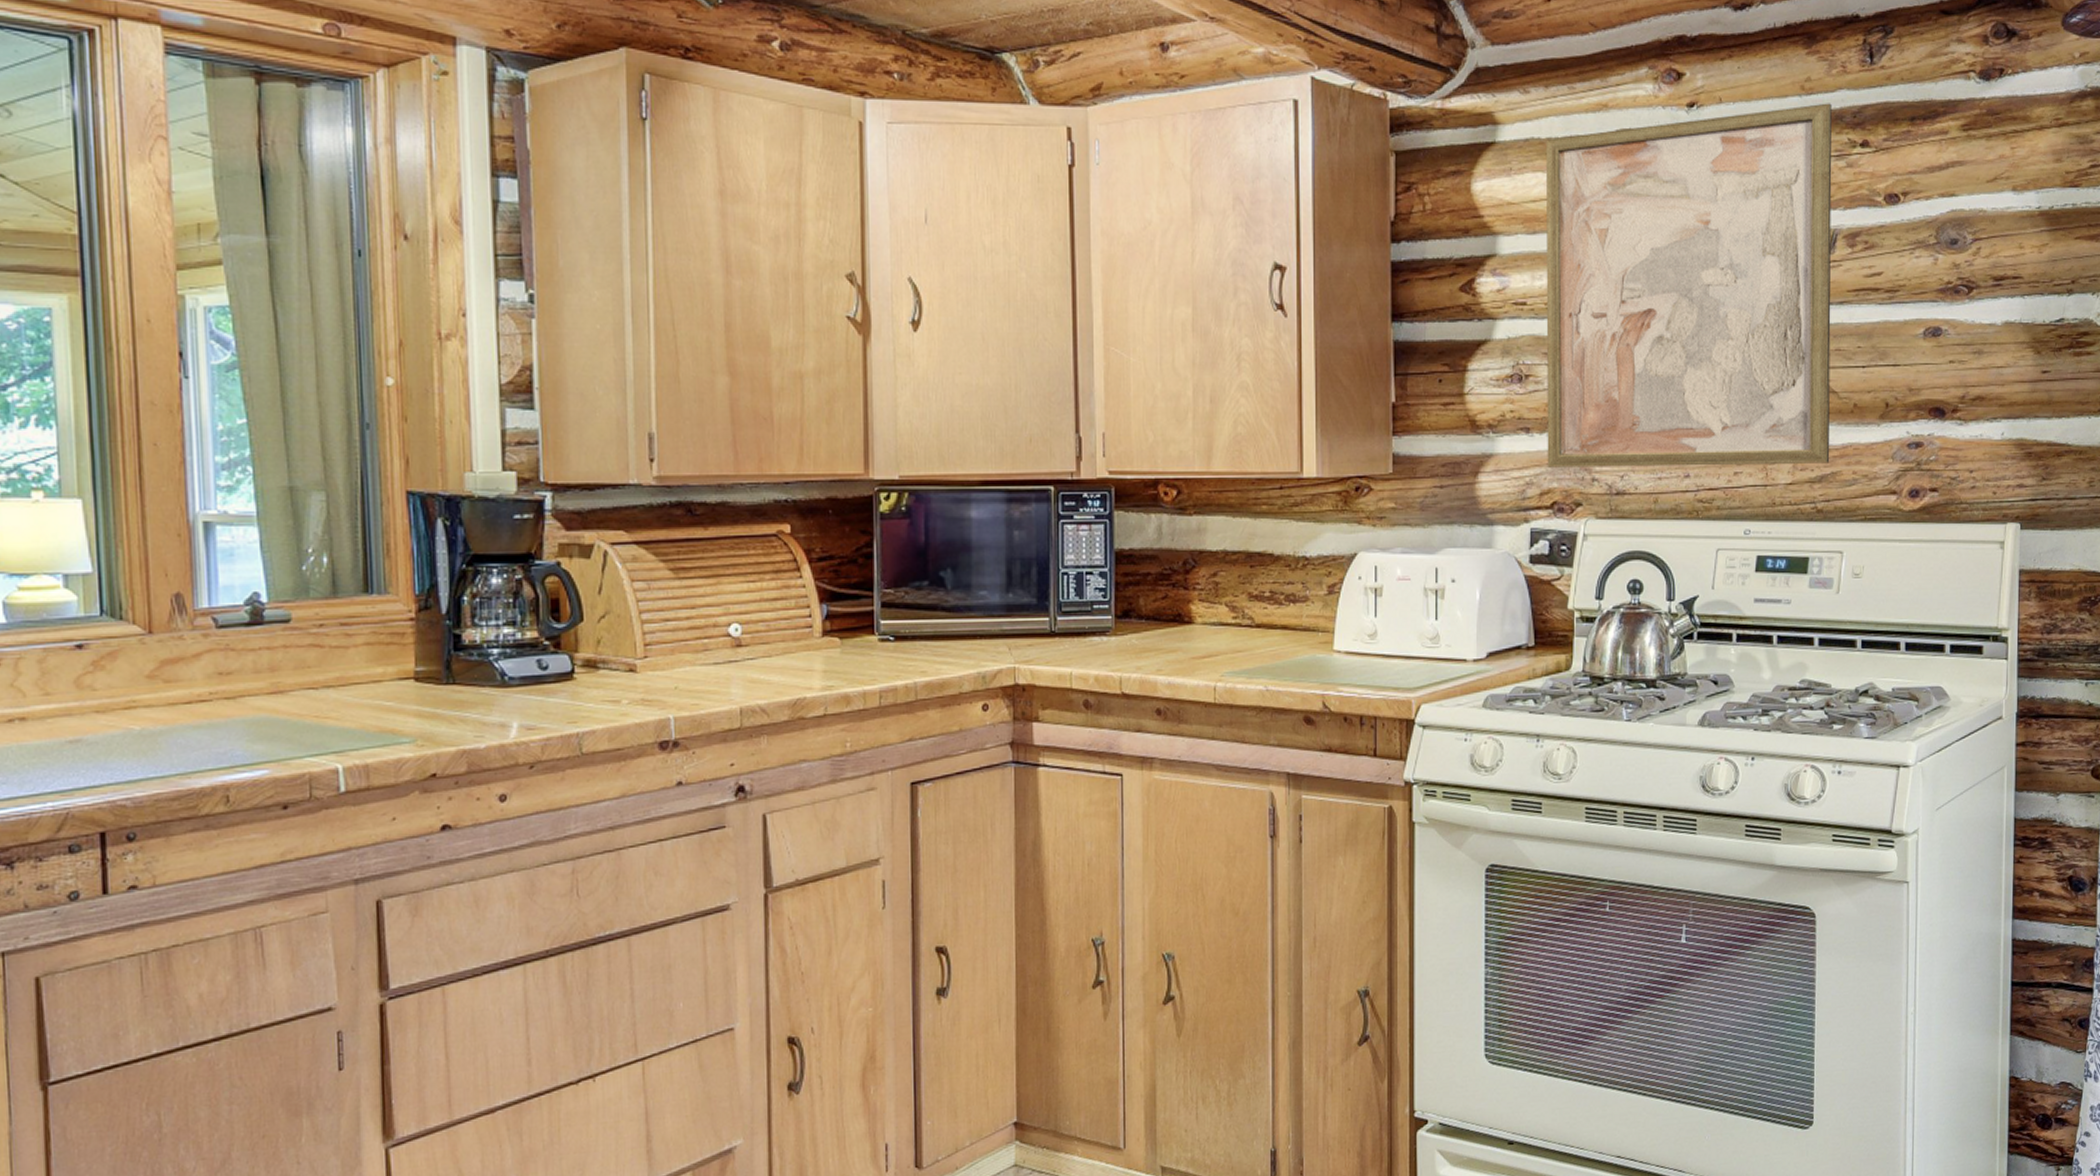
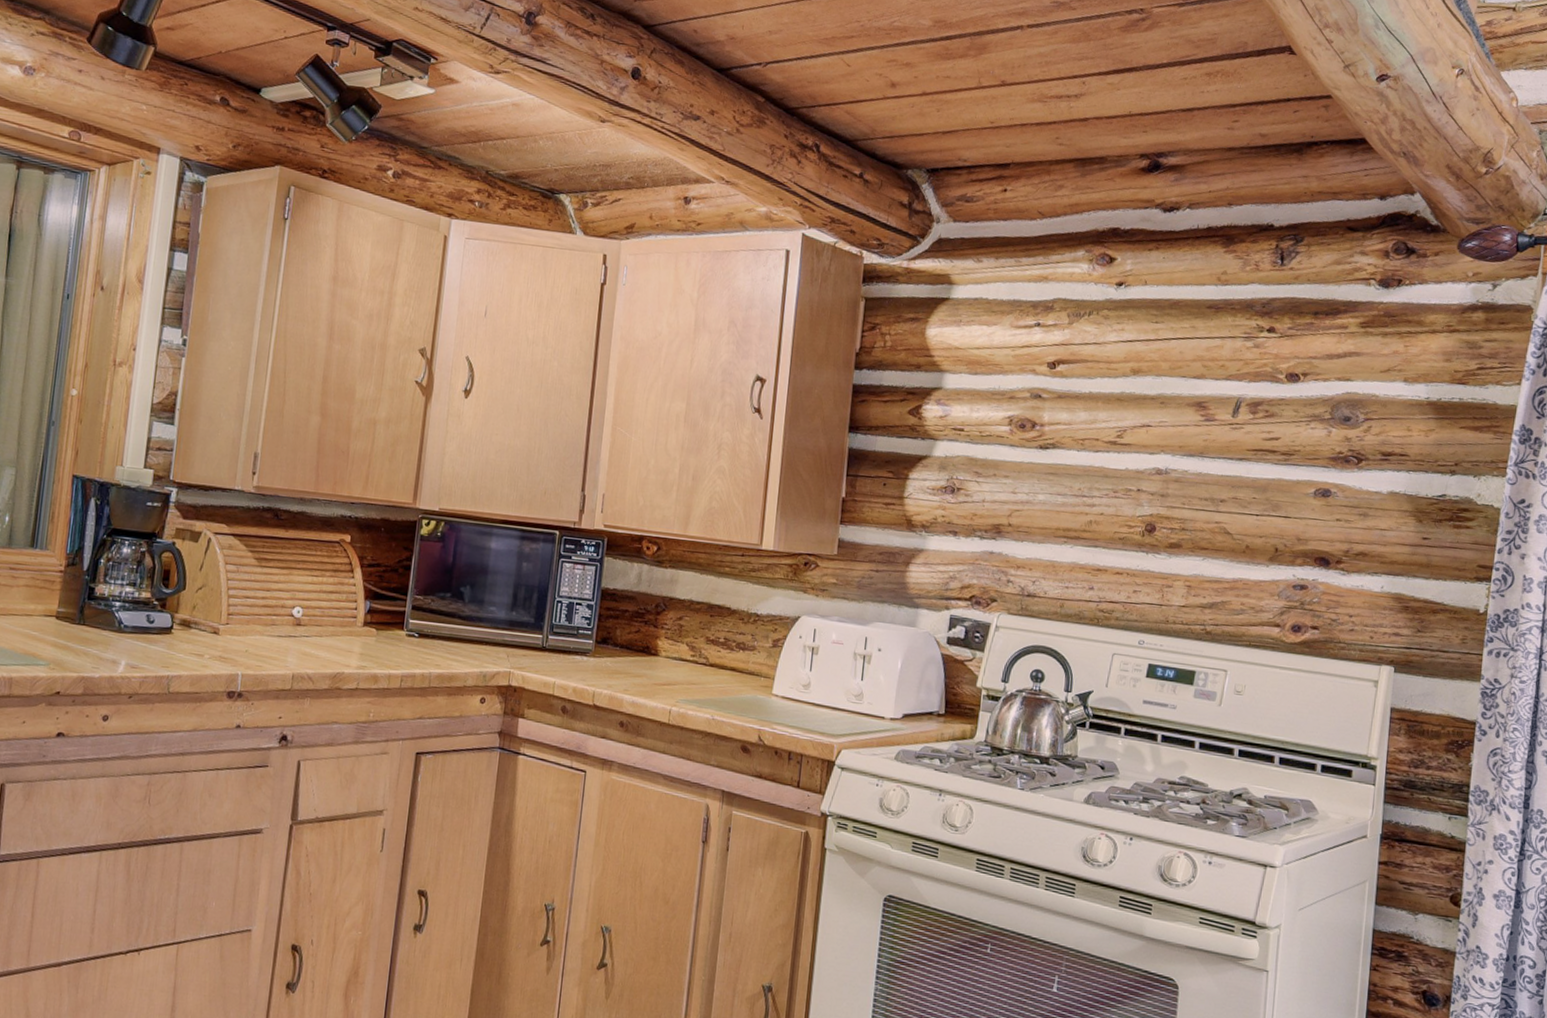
wall art: present [1545,103,1832,468] -> none [969,293,1244,593]

